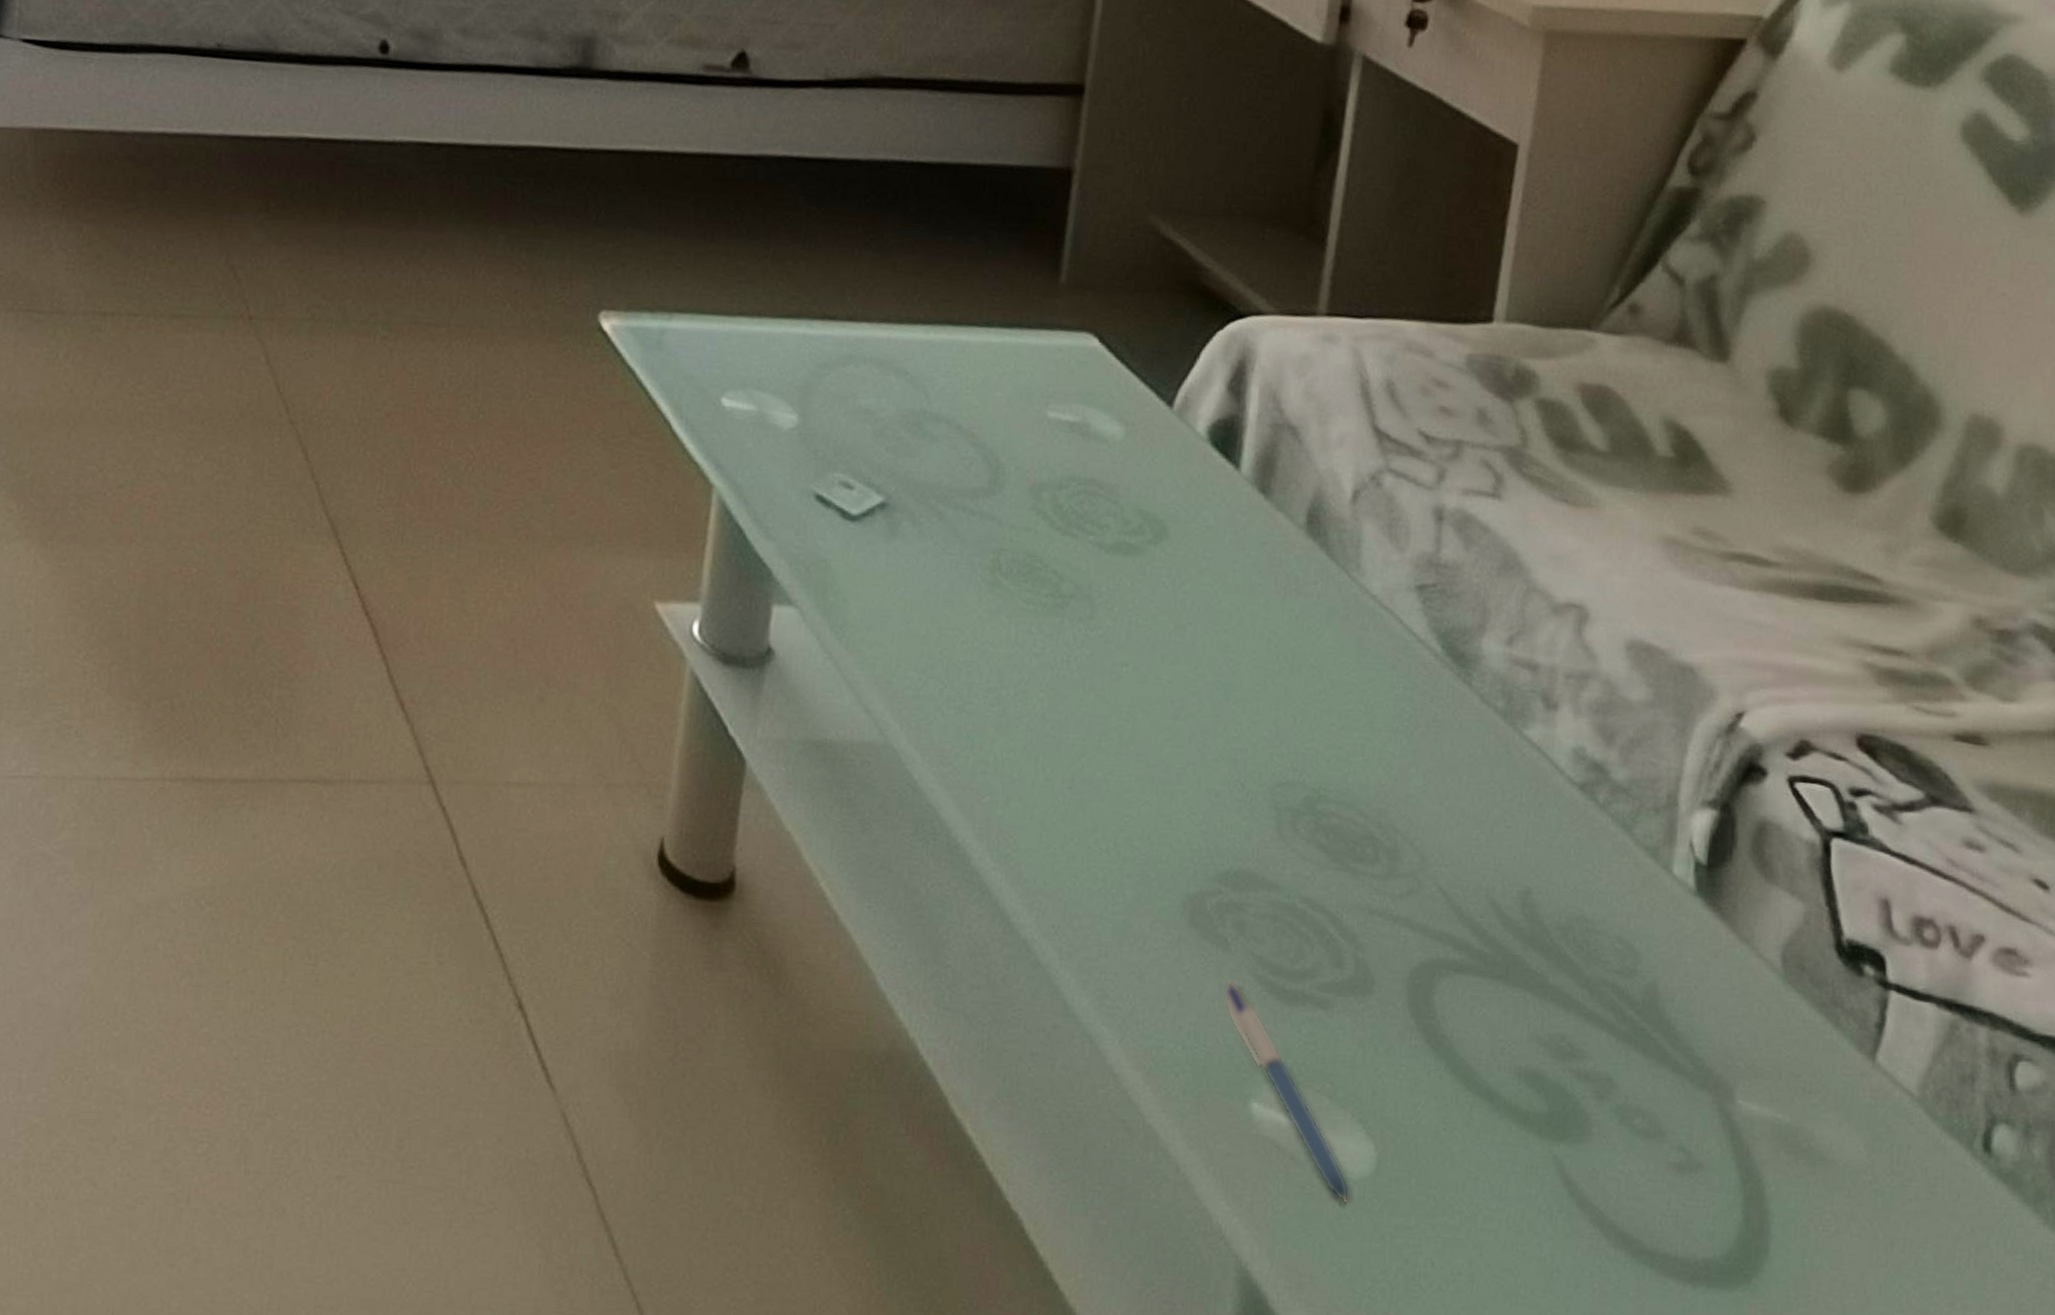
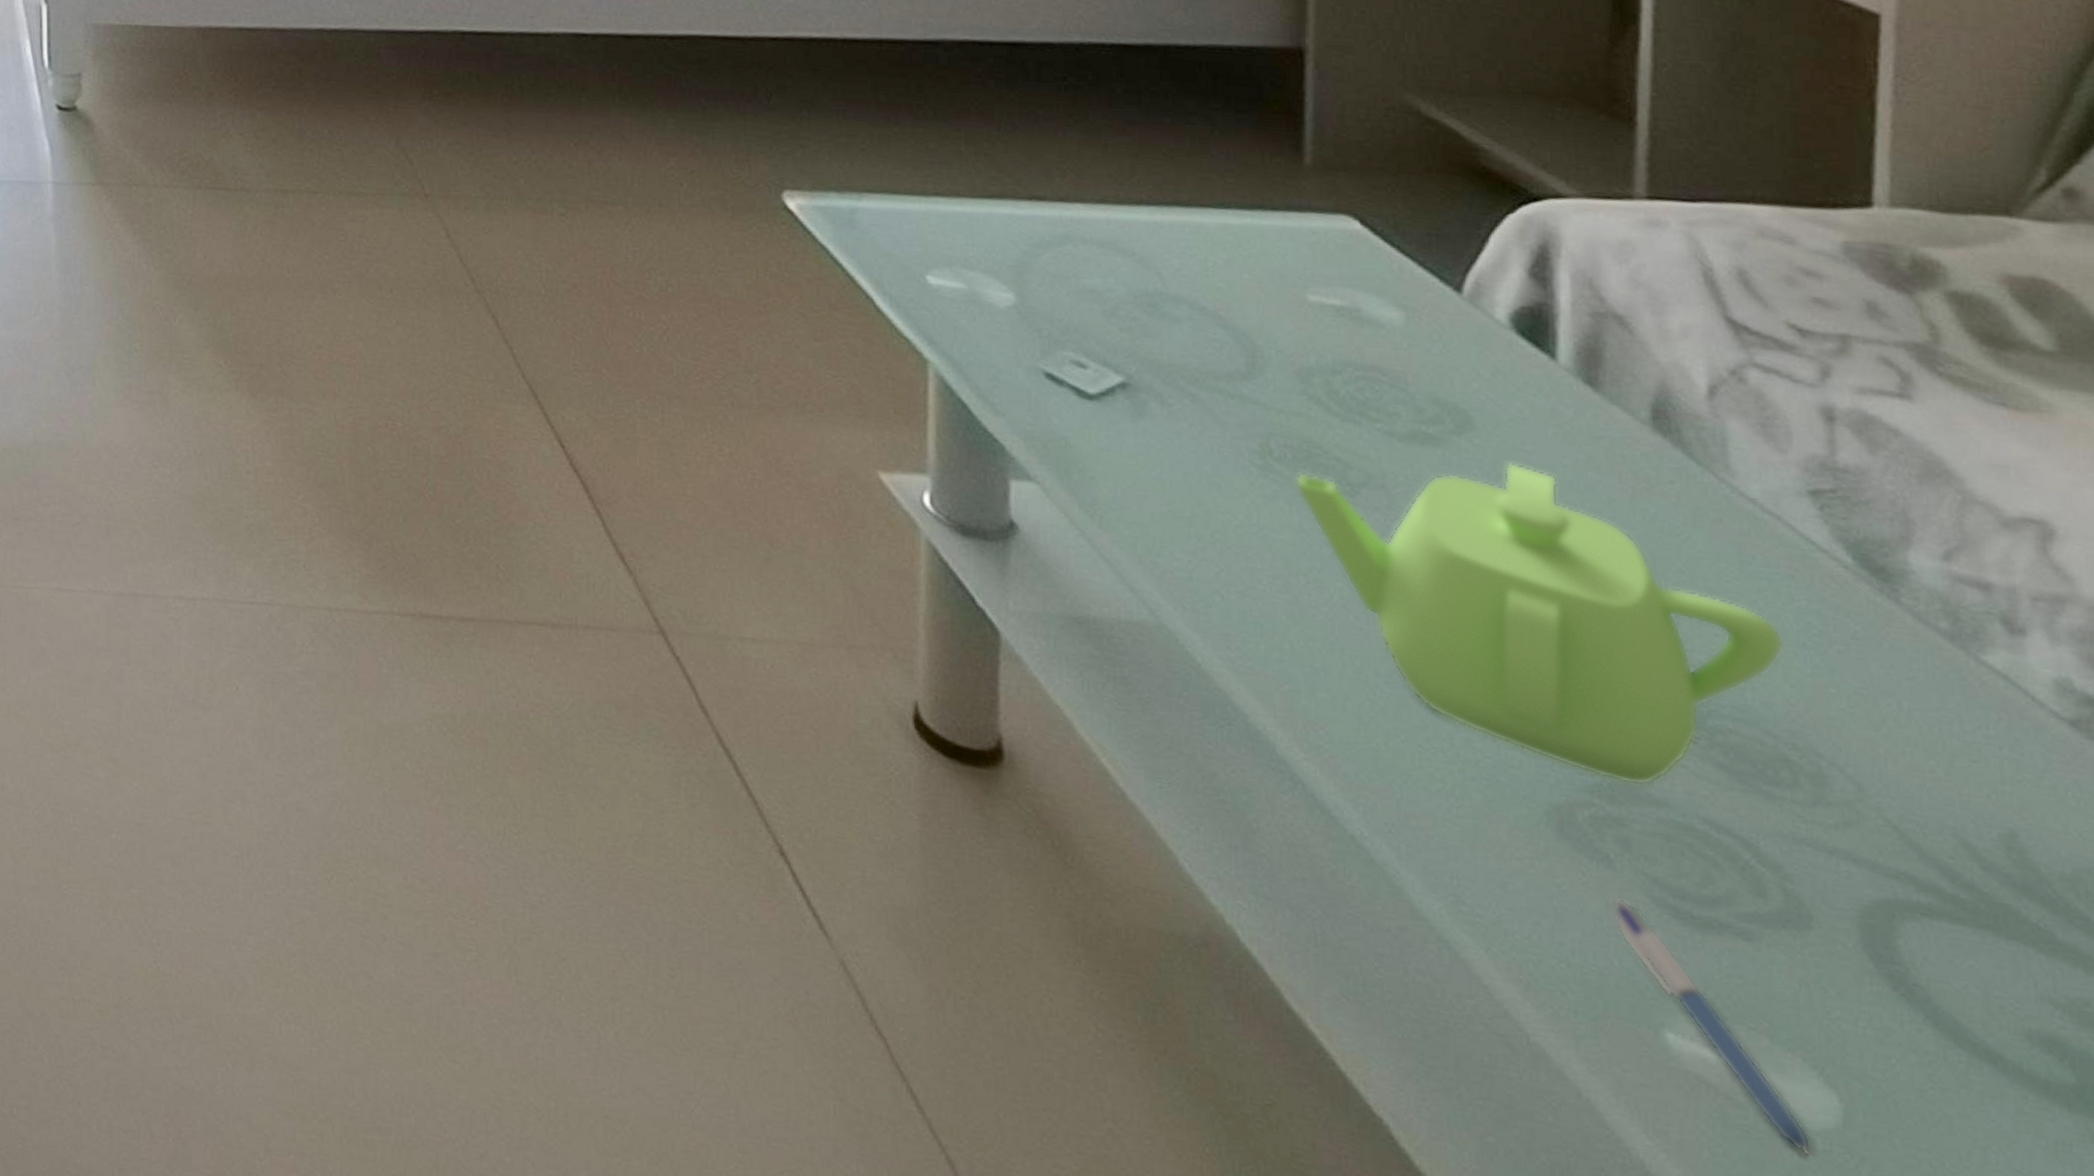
teapot: none [1016,569,1383,872] -> present [1295,461,1785,787]

